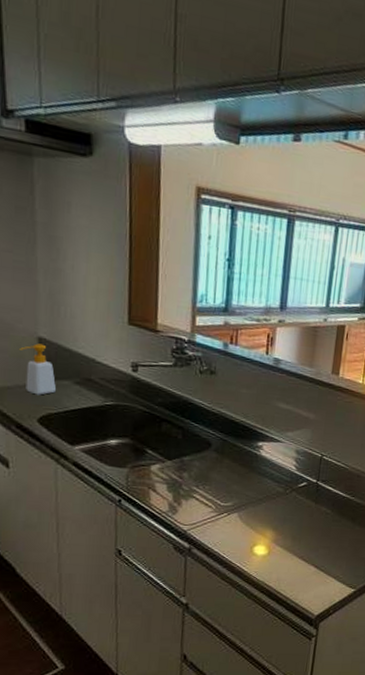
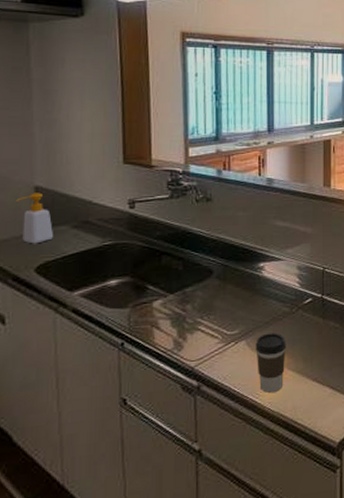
coffee cup: none [247,509,277,564] -> present [256,332,286,394]

